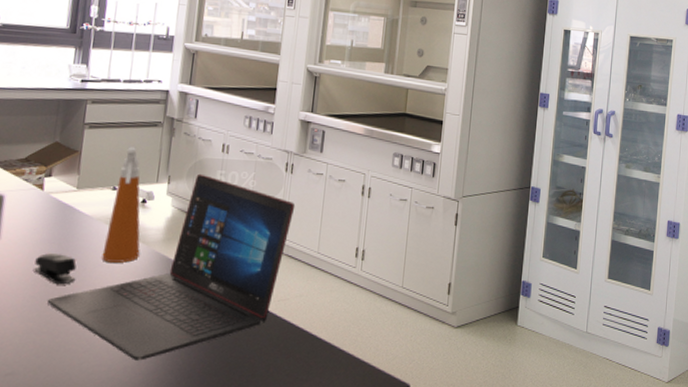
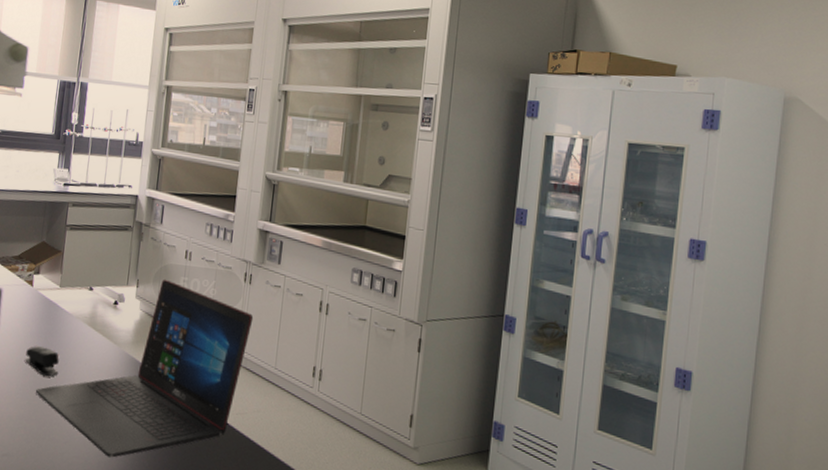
spray bottle: present [102,147,141,263] -> none [80,249,113,361]

